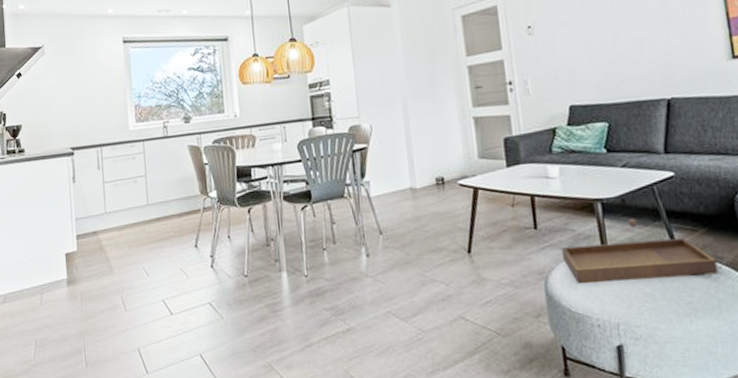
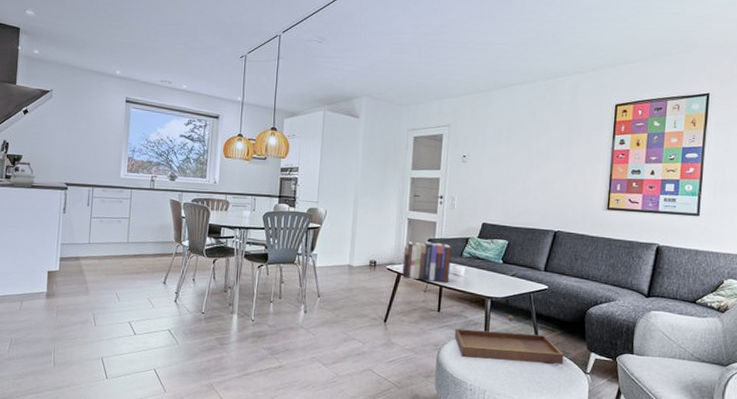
kettle: none [12,130,39,161] -> present [10,161,36,187]
books: none [475,140,542,194] -> present [402,241,452,282]

